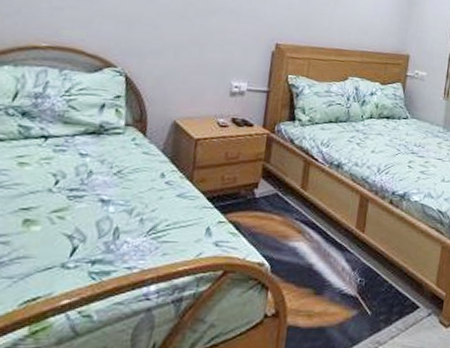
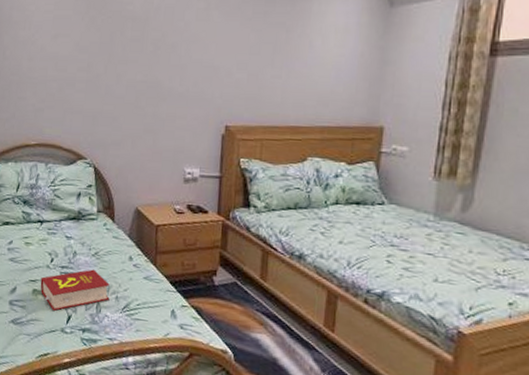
book: none [35,190,134,244] -> present [40,269,110,311]

